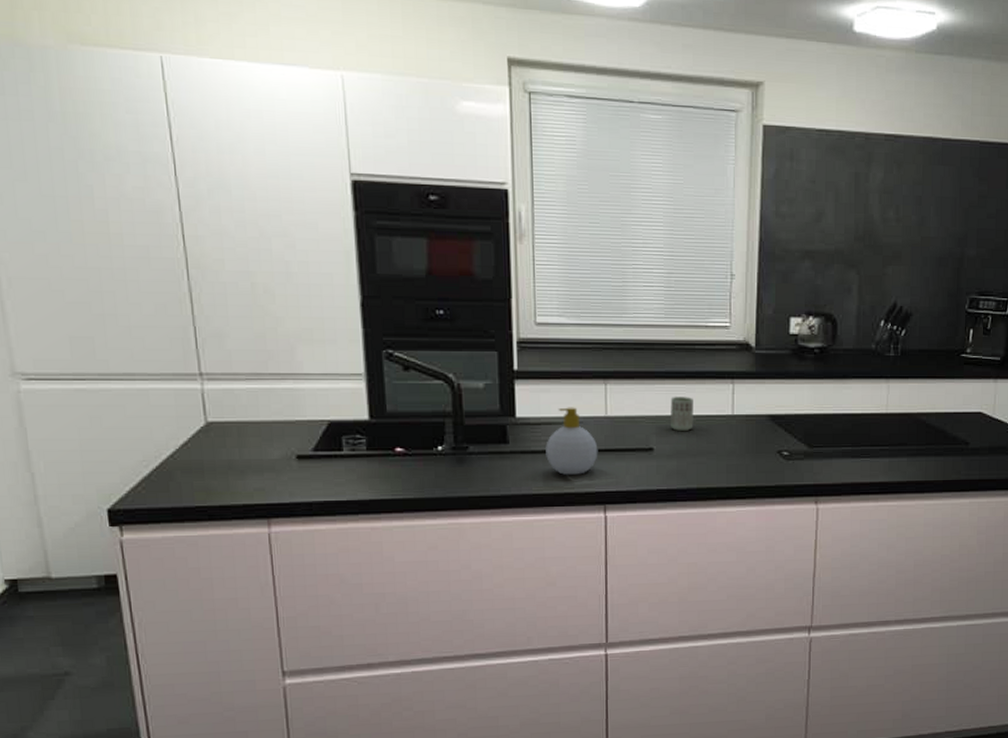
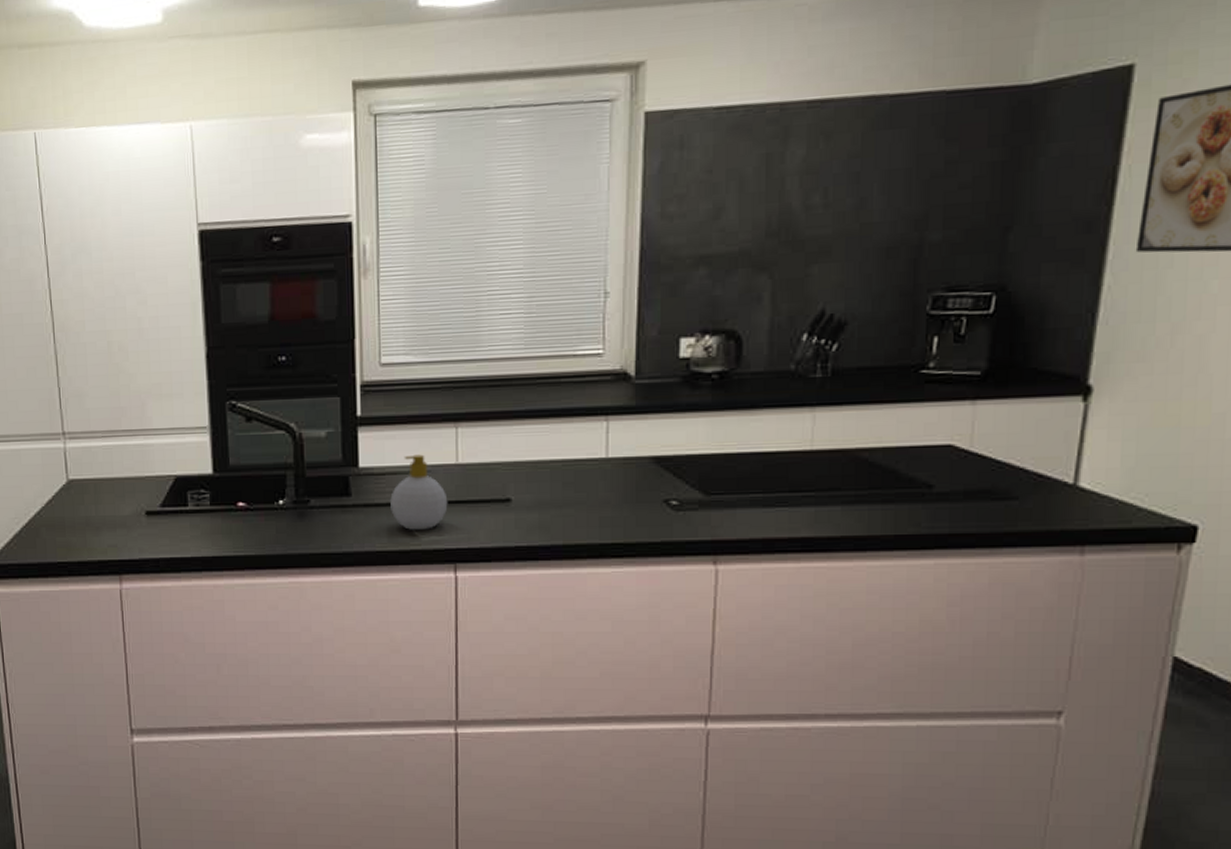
cup: present [670,397,694,431] -> none [531,438,559,478]

